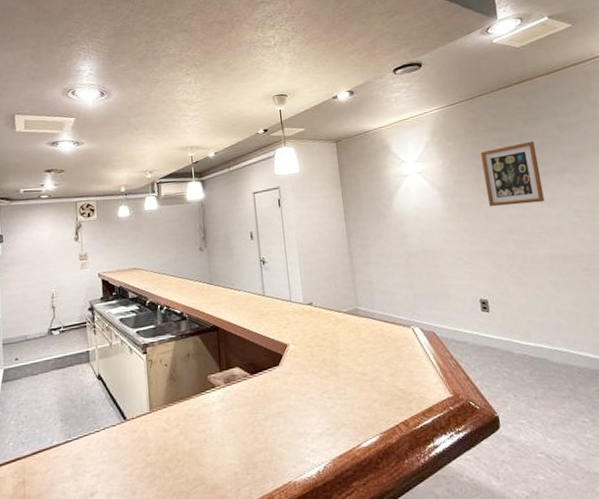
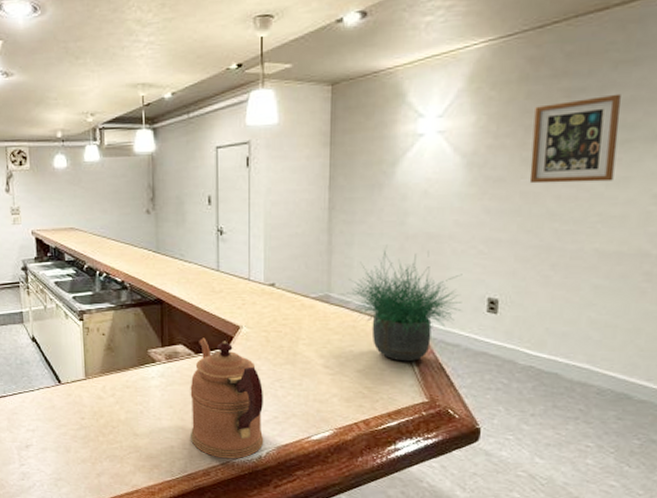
coffeepot: none [248,358,321,479] -> present [190,338,264,459]
potted plant: none [367,265,463,362] -> present [340,249,463,362]

